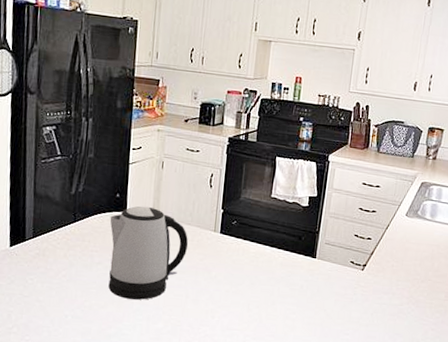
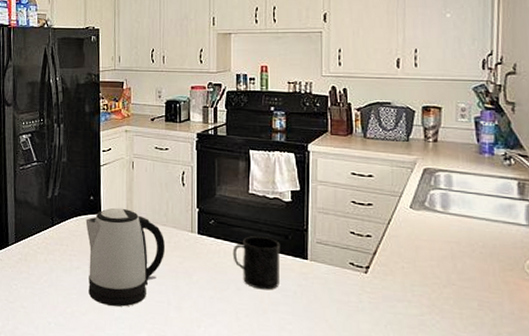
mug: none [250,236,294,285] -> present [233,236,280,290]

